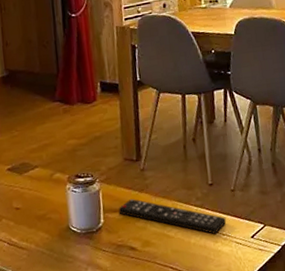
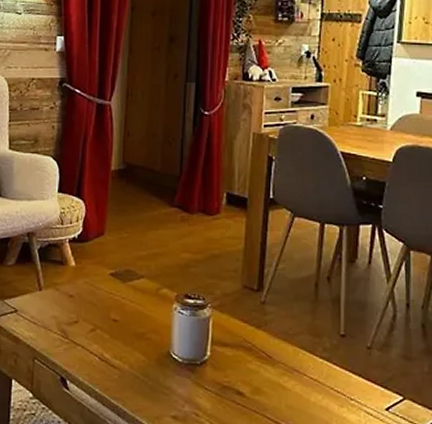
remote control: present [118,198,227,234] -> none [229,333,357,396]

